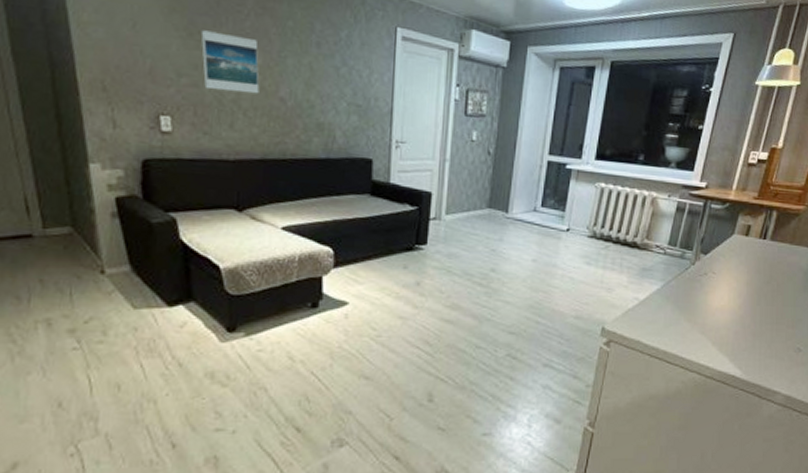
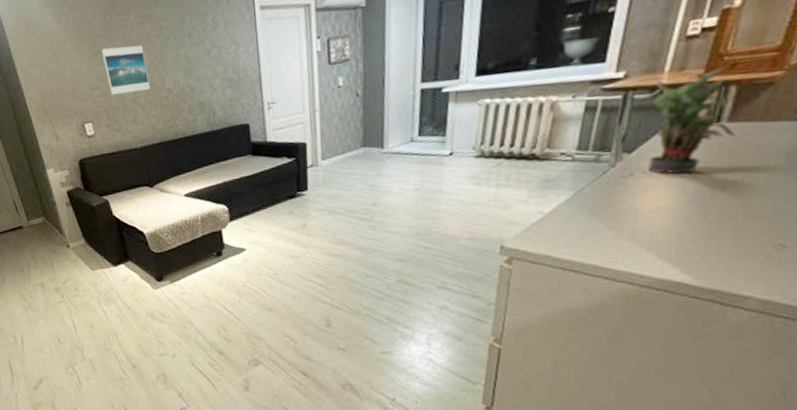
potted plant: none [716,195,775,280] -> present [647,68,736,175]

